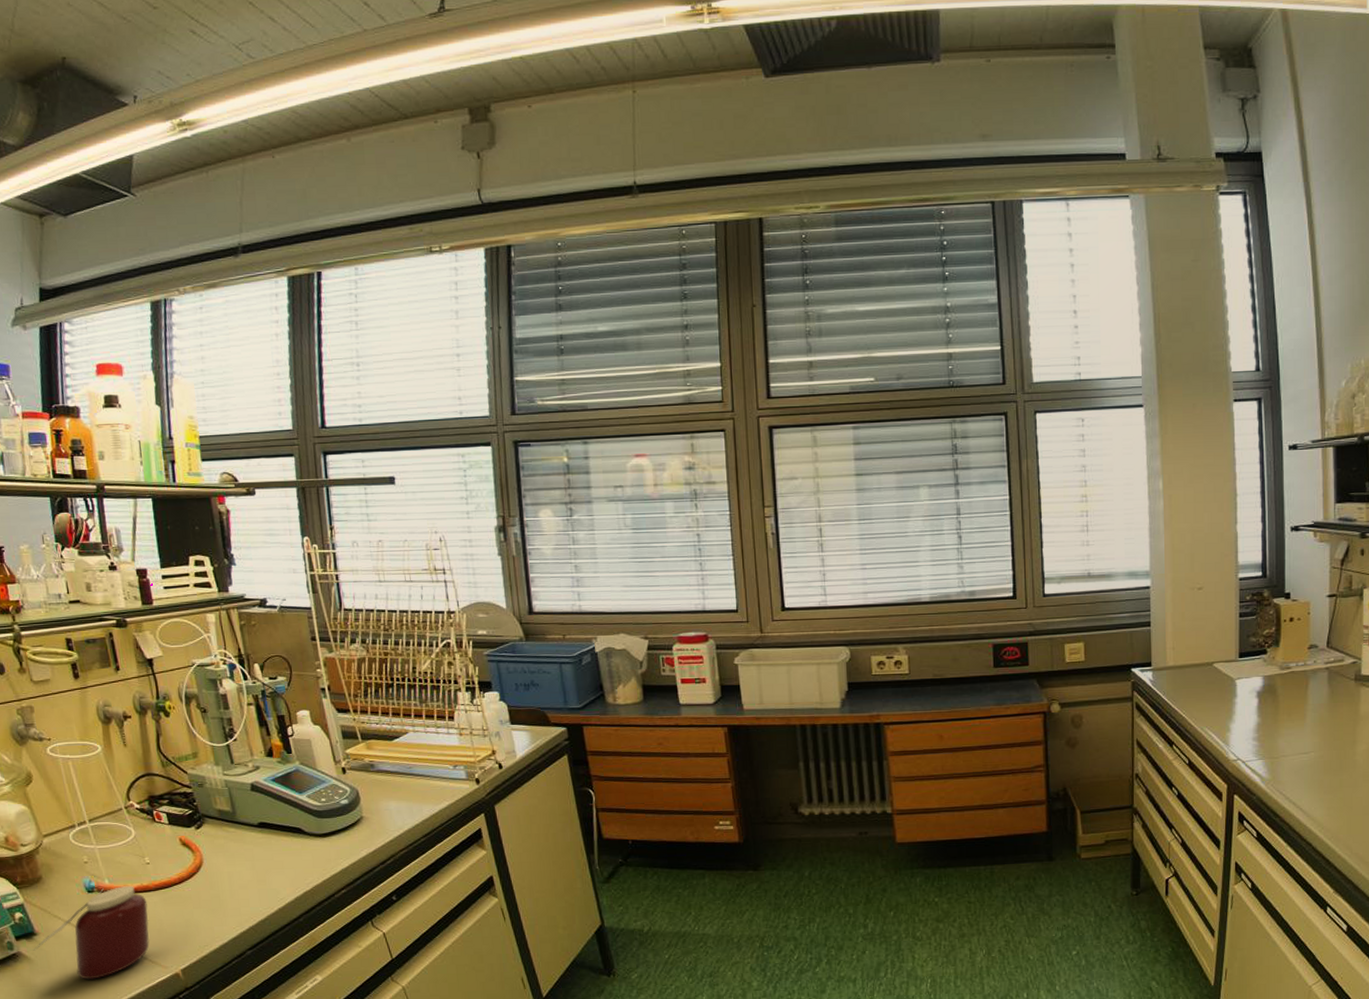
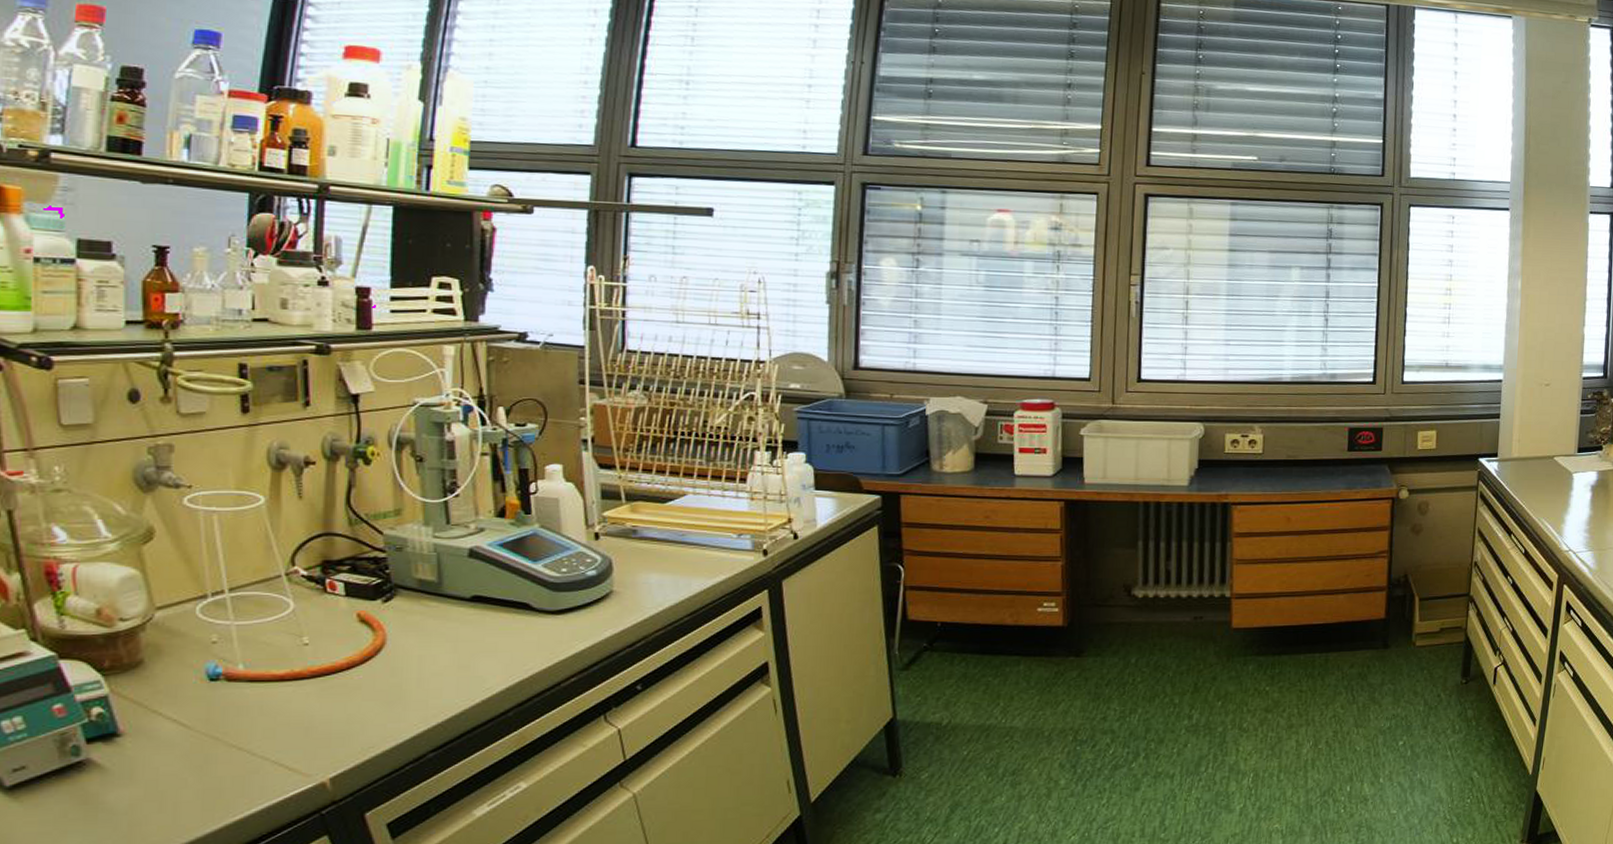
jar: present [34,885,150,980] -> none [112,671,296,794]

